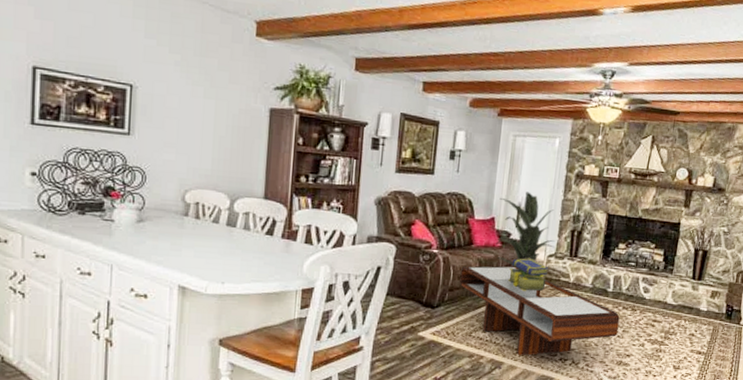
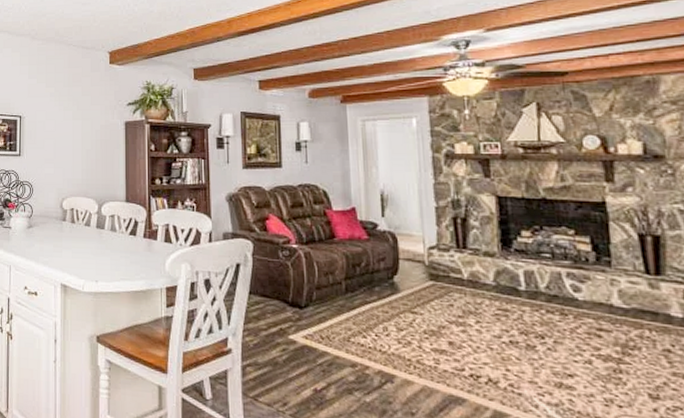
coffee table: present [459,265,620,356] -> none [326,260,547,369]
indoor plant: present [496,191,555,267] -> none [357,177,436,262]
stack of books: present [507,258,549,292] -> none [383,251,433,290]

